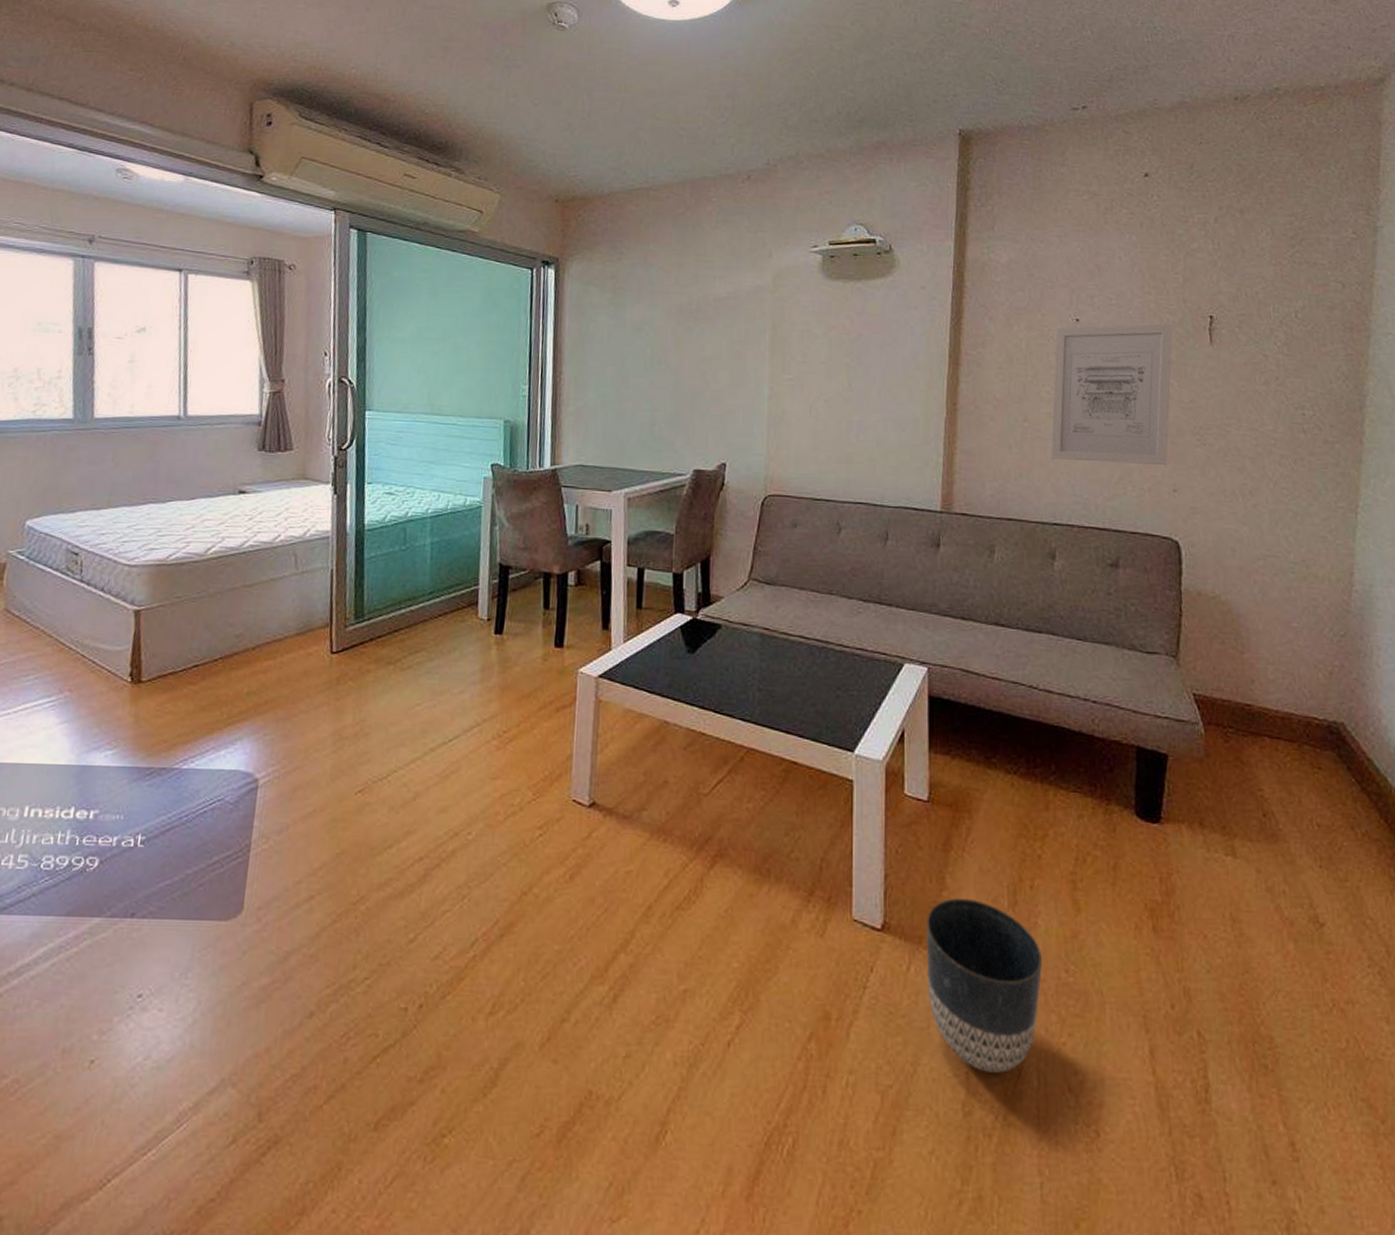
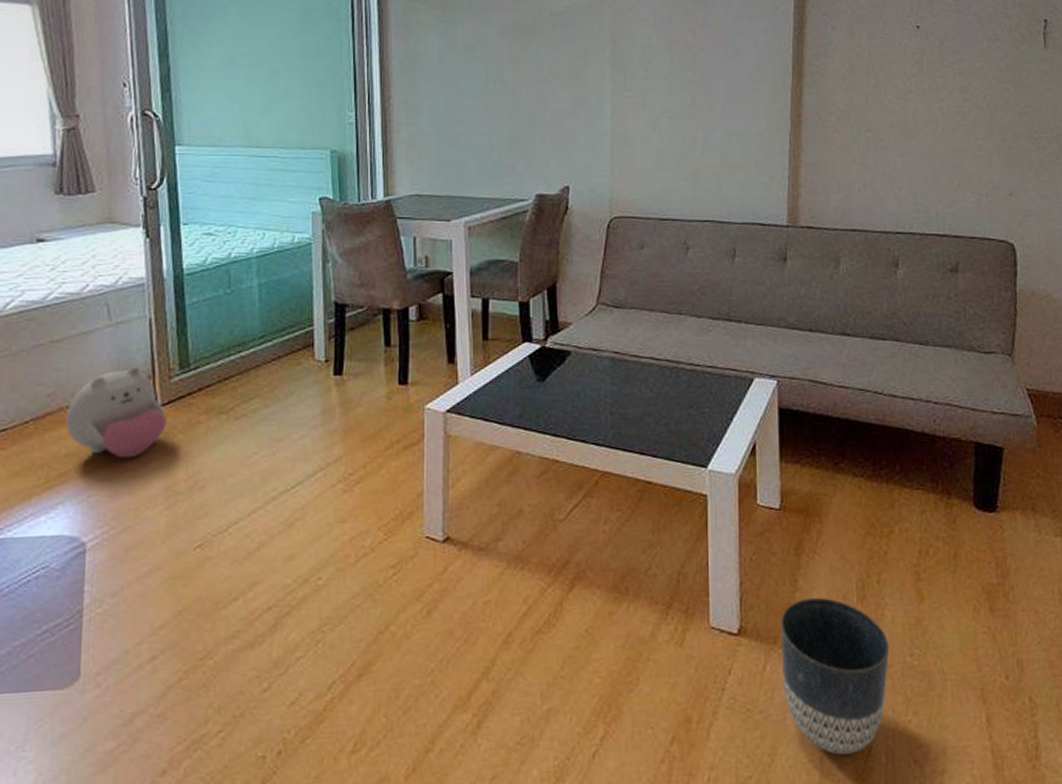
plush toy: none [249,613,340,701] -> present [65,365,167,459]
wall art: present [1051,324,1173,465] -> none [893,29,1009,170]

